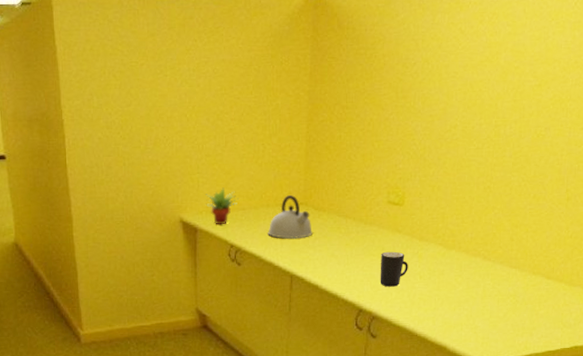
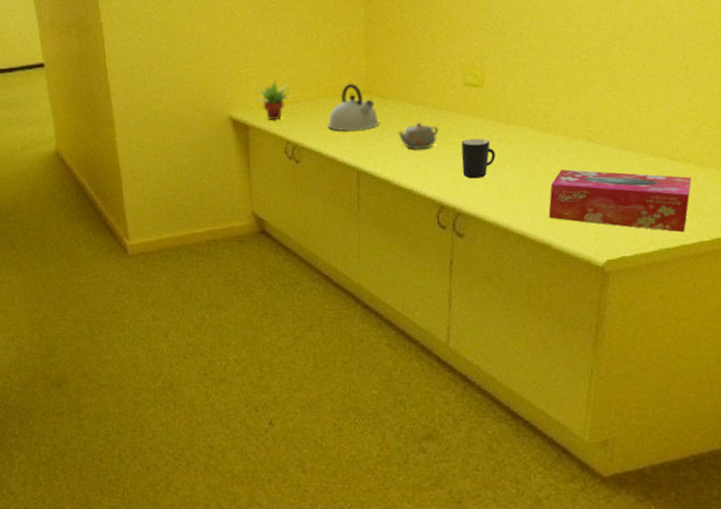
teapot: none [327,234,363,258] -> present [397,122,439,149]
tissue box: none [447,283,562,341] -> present [548,169,692,233]

